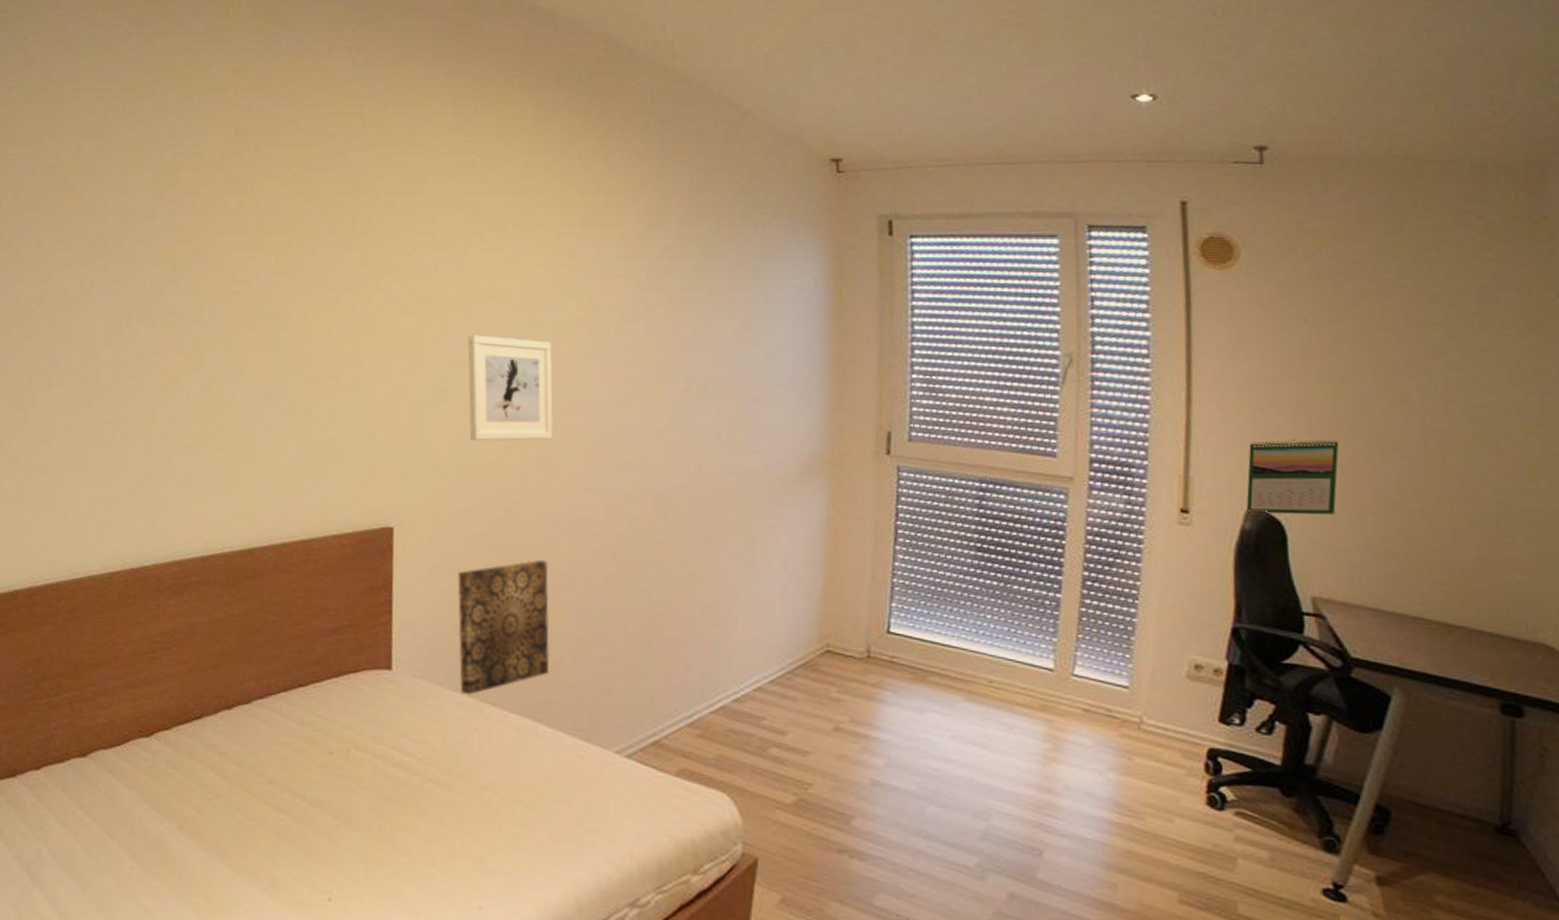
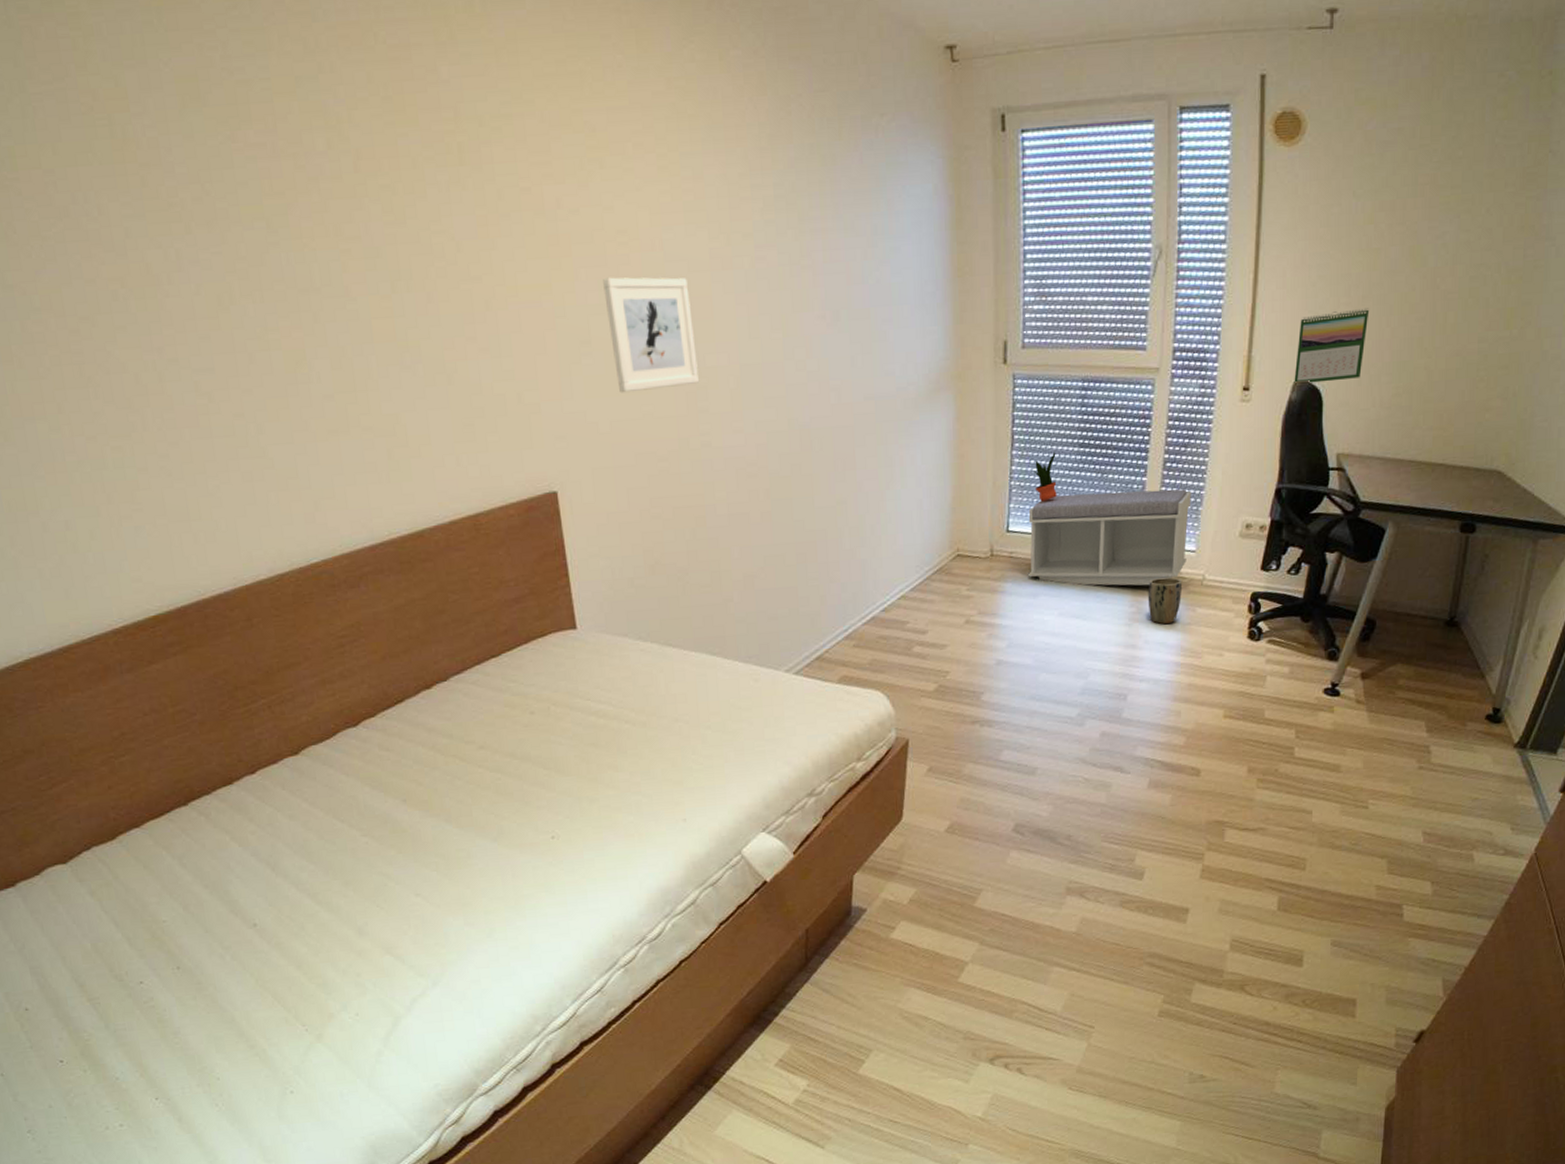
wall art: present [457,560,550,696] -> none [626,506,721,642]
bench: none [914,600,1121,720] -> present [1028,489,1191,586]
potted plant: none [921,551,949,605] -> present [1034,450,1057,502]
plant pot: none [1067,712,1113,770] -> present [1148,577,1182,624]

